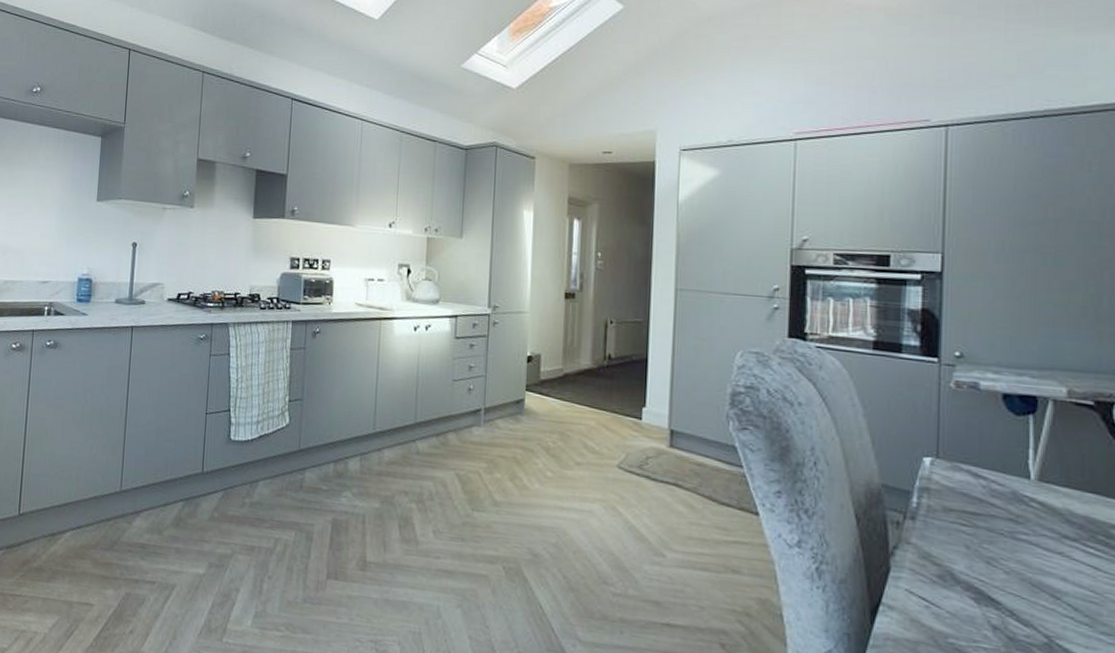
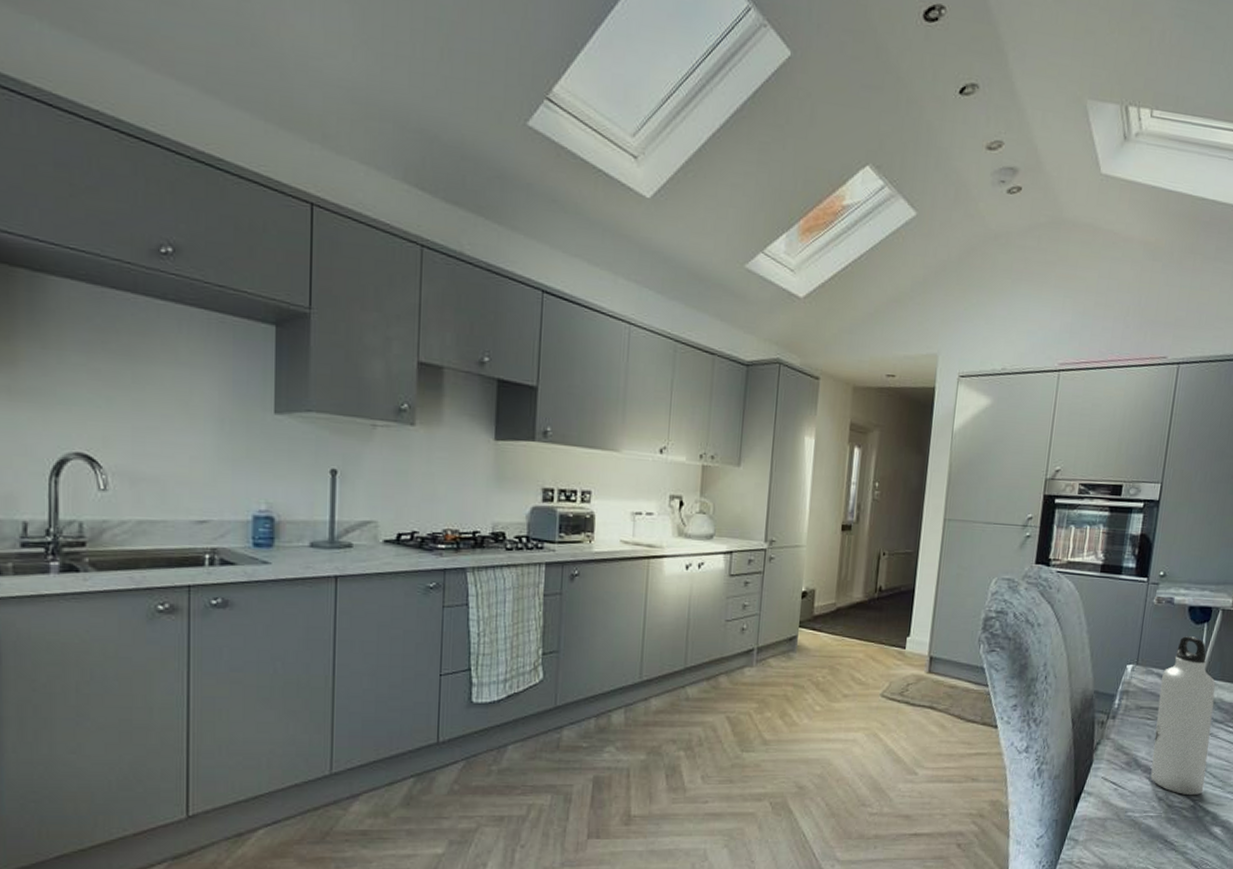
water bottle: none [975,428,1061,631] -> present [1150,636,1216,796]

